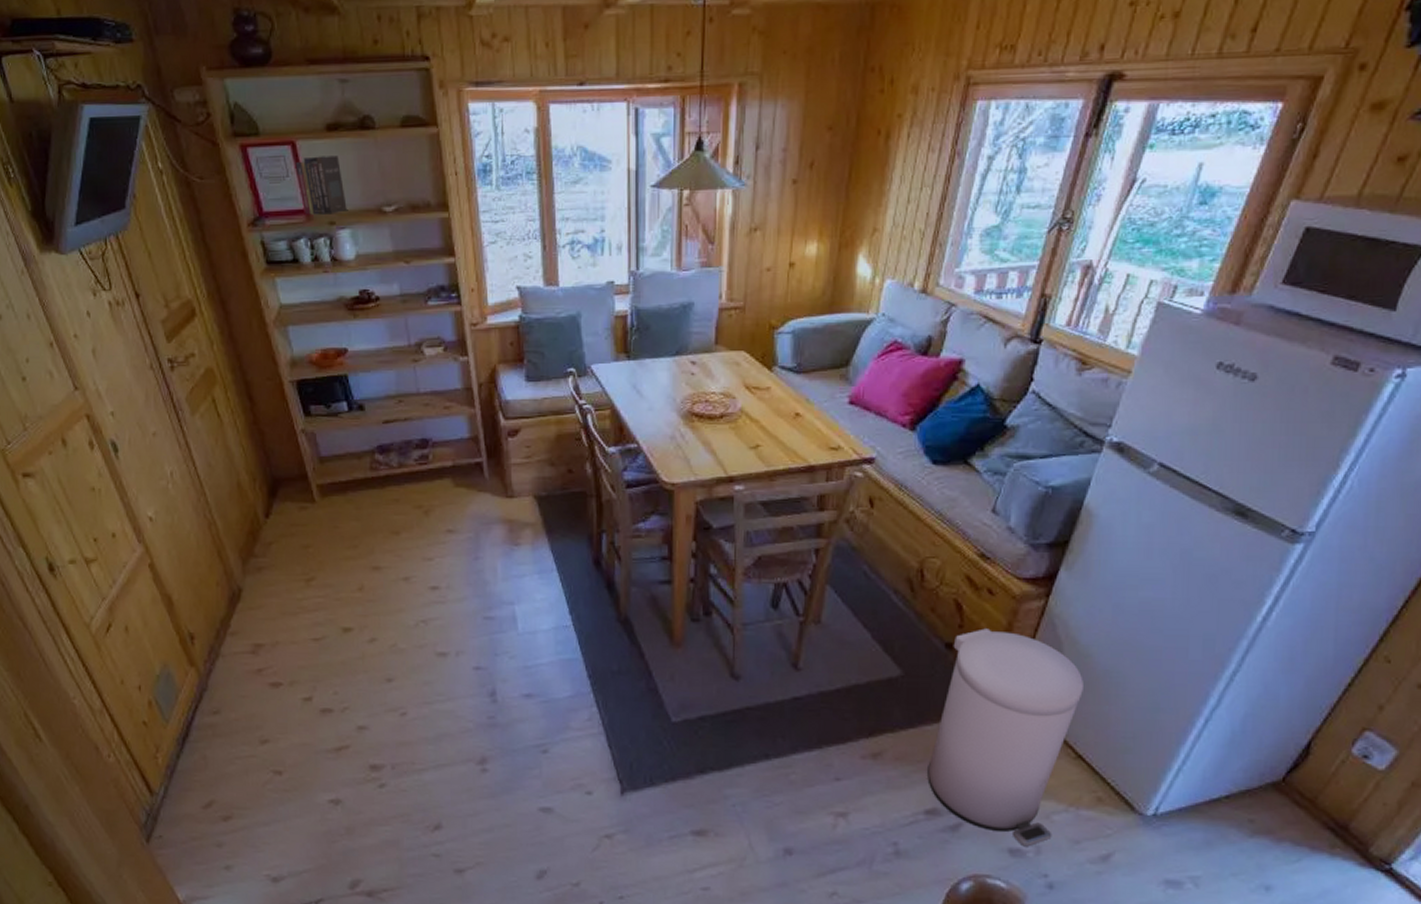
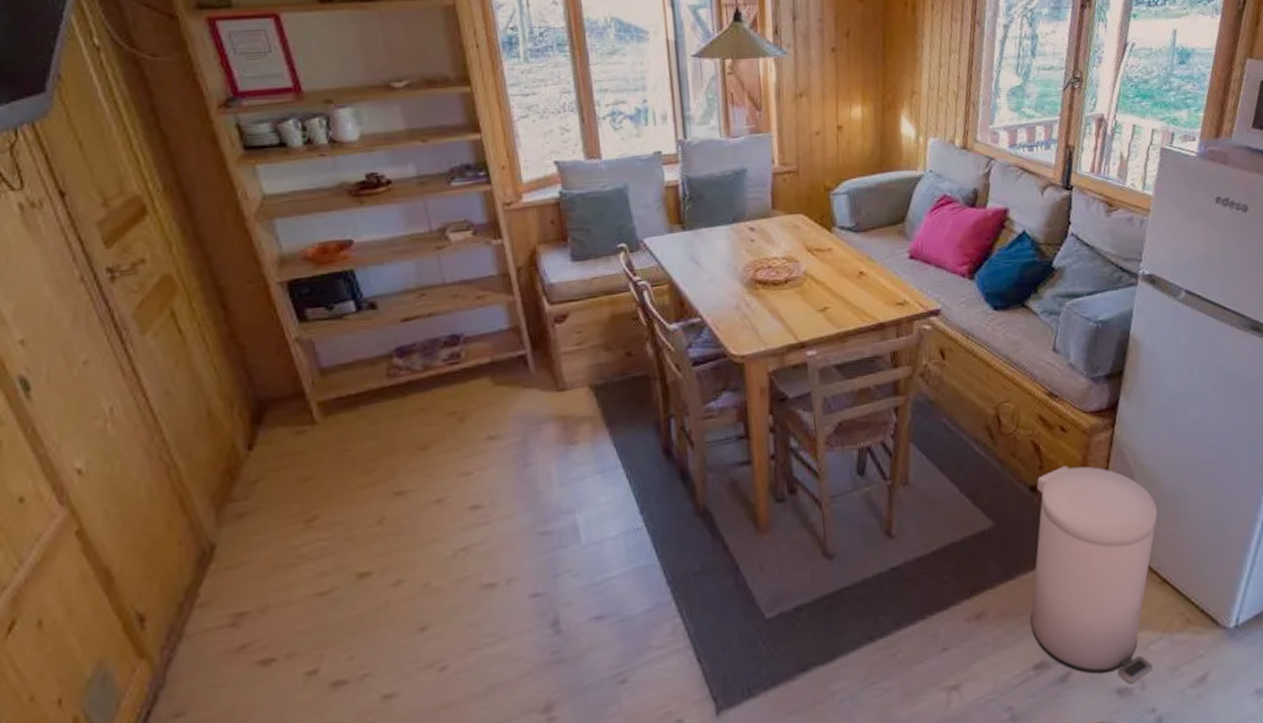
books: present [295,155,347,215] -> none [279,29,347,94]

